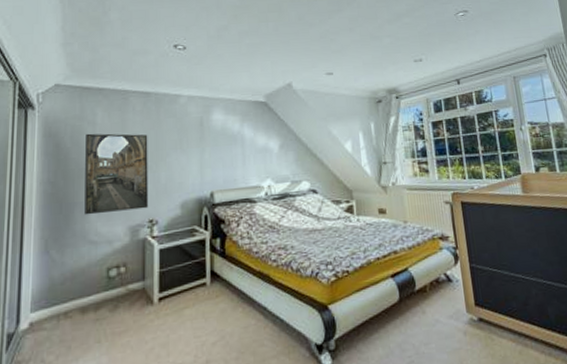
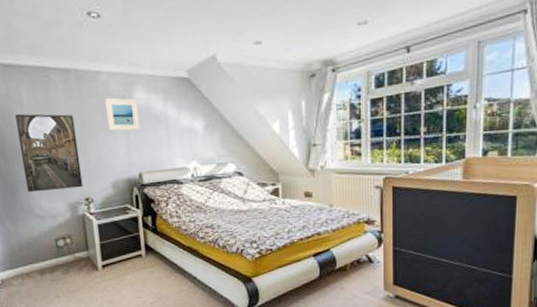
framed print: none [182,118,216,151] -> present [105,97,141,132]

